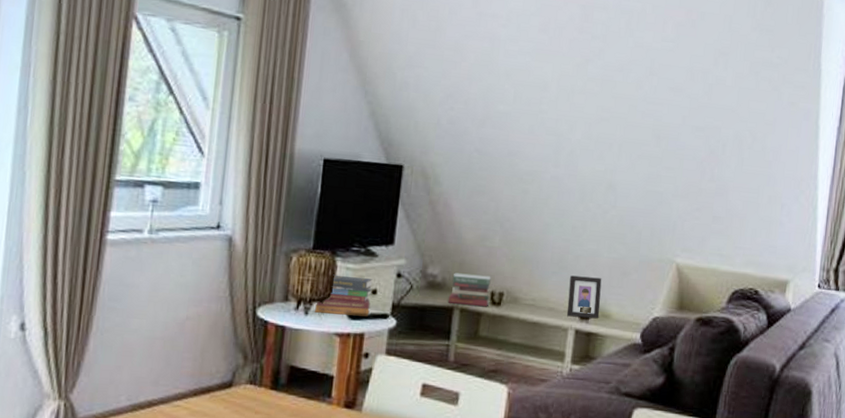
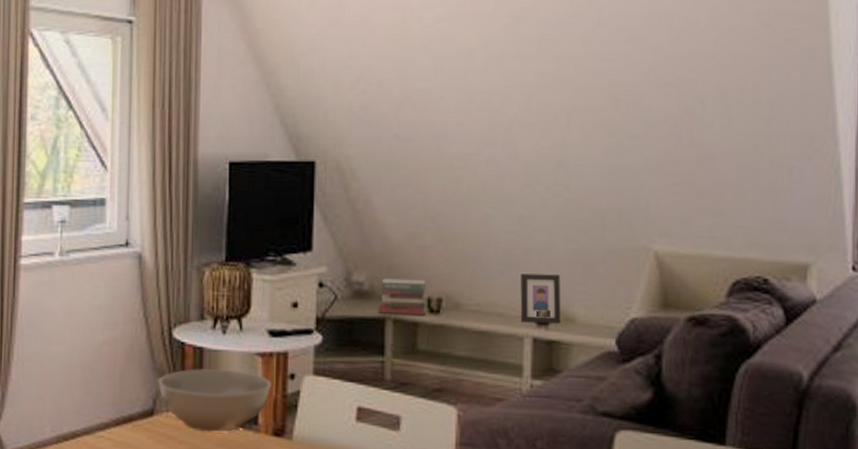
bowl: none [239,345,347,403] -> present [158,368,271,432]
books: present [315,274,373,317] -> none [233,288,292,333]

